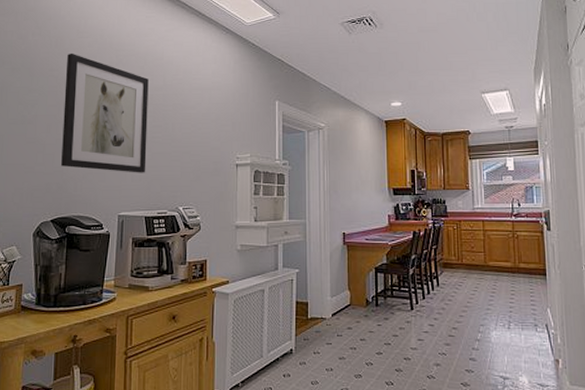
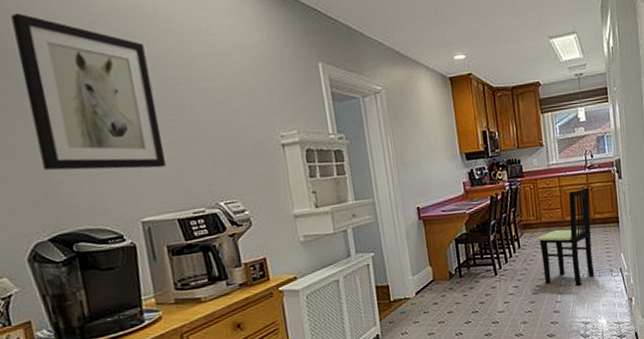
dining chair: none [456,235,517,336] -> present [536,187,595,286]

